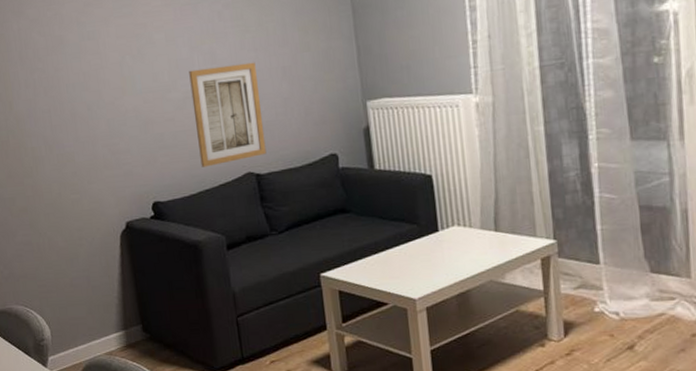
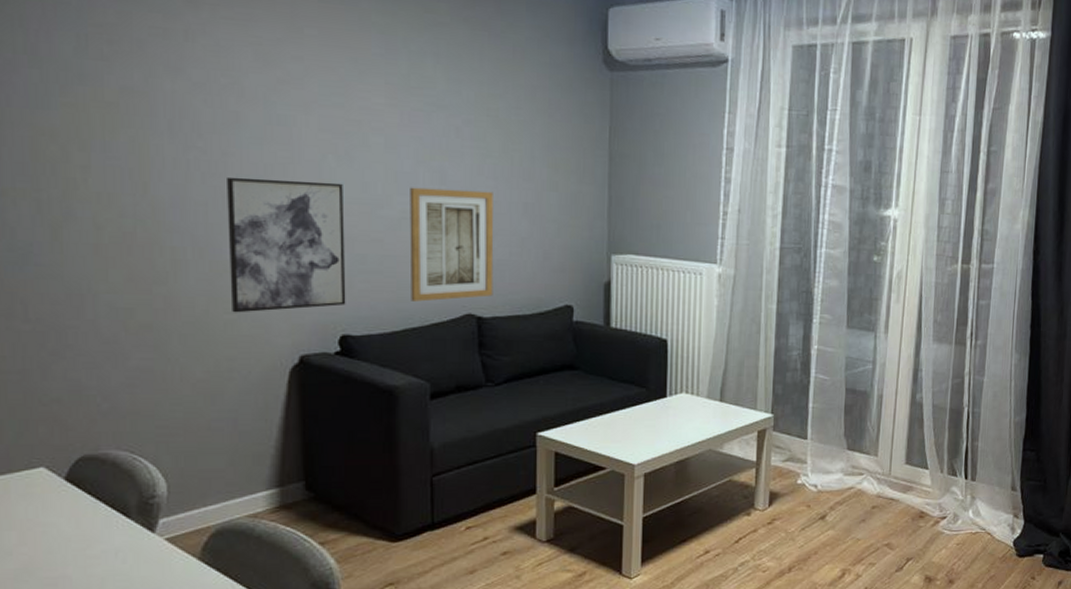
wall art: none [60,77,154,193] -> present [227,176,346,313]

